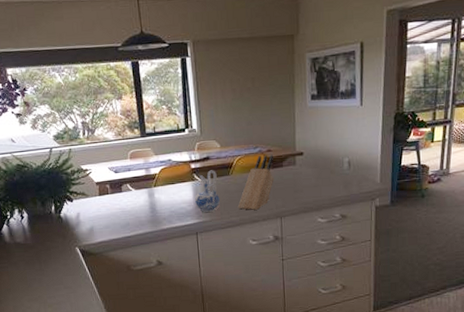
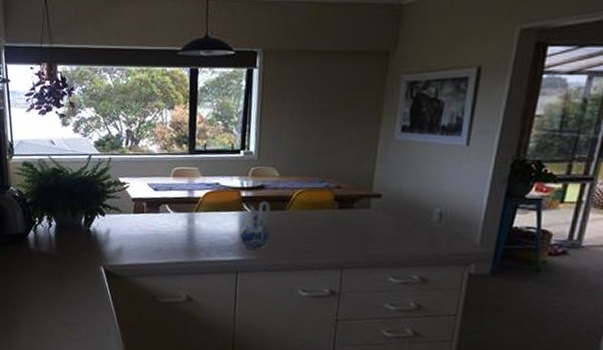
knife block: present [237,155,274,210] -> none [290,192,342,255]

